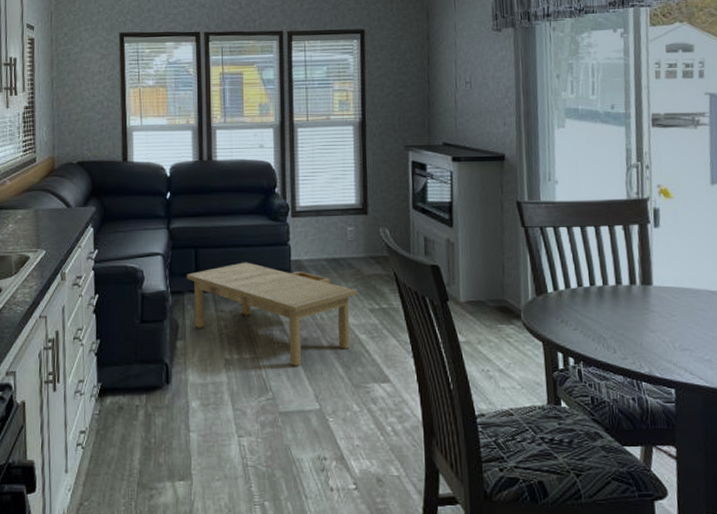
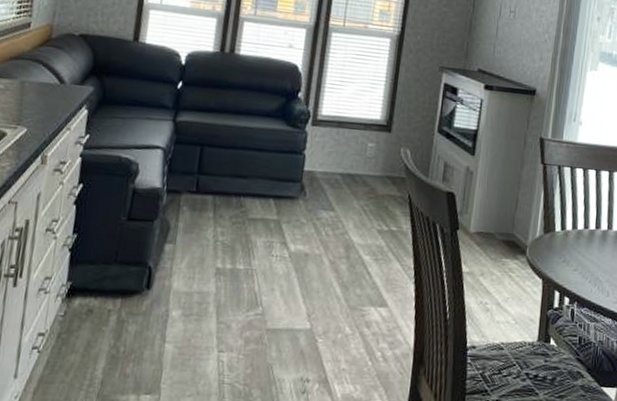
coffee table: present [187,262,357,366] -> none [187,167,368,282]

